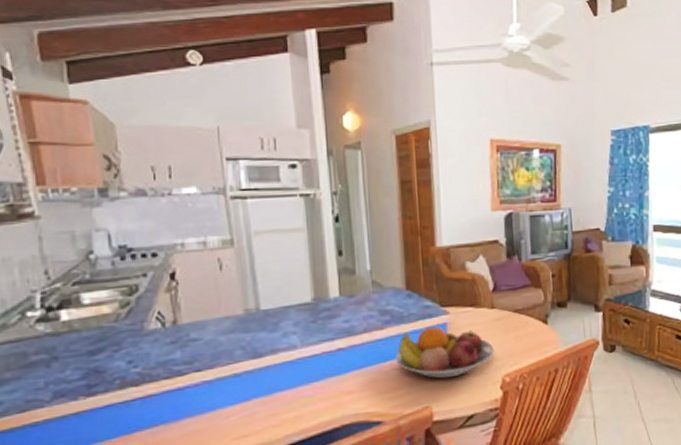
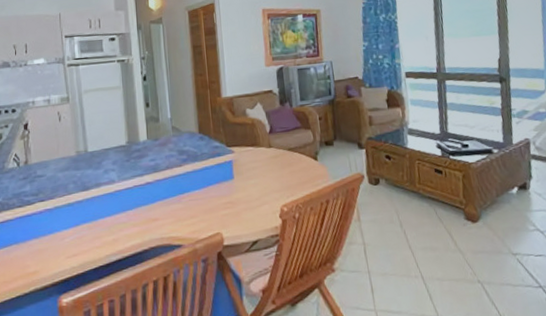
fruit bowl: present [395,326,495,379] -> none [191,163,273,209]

